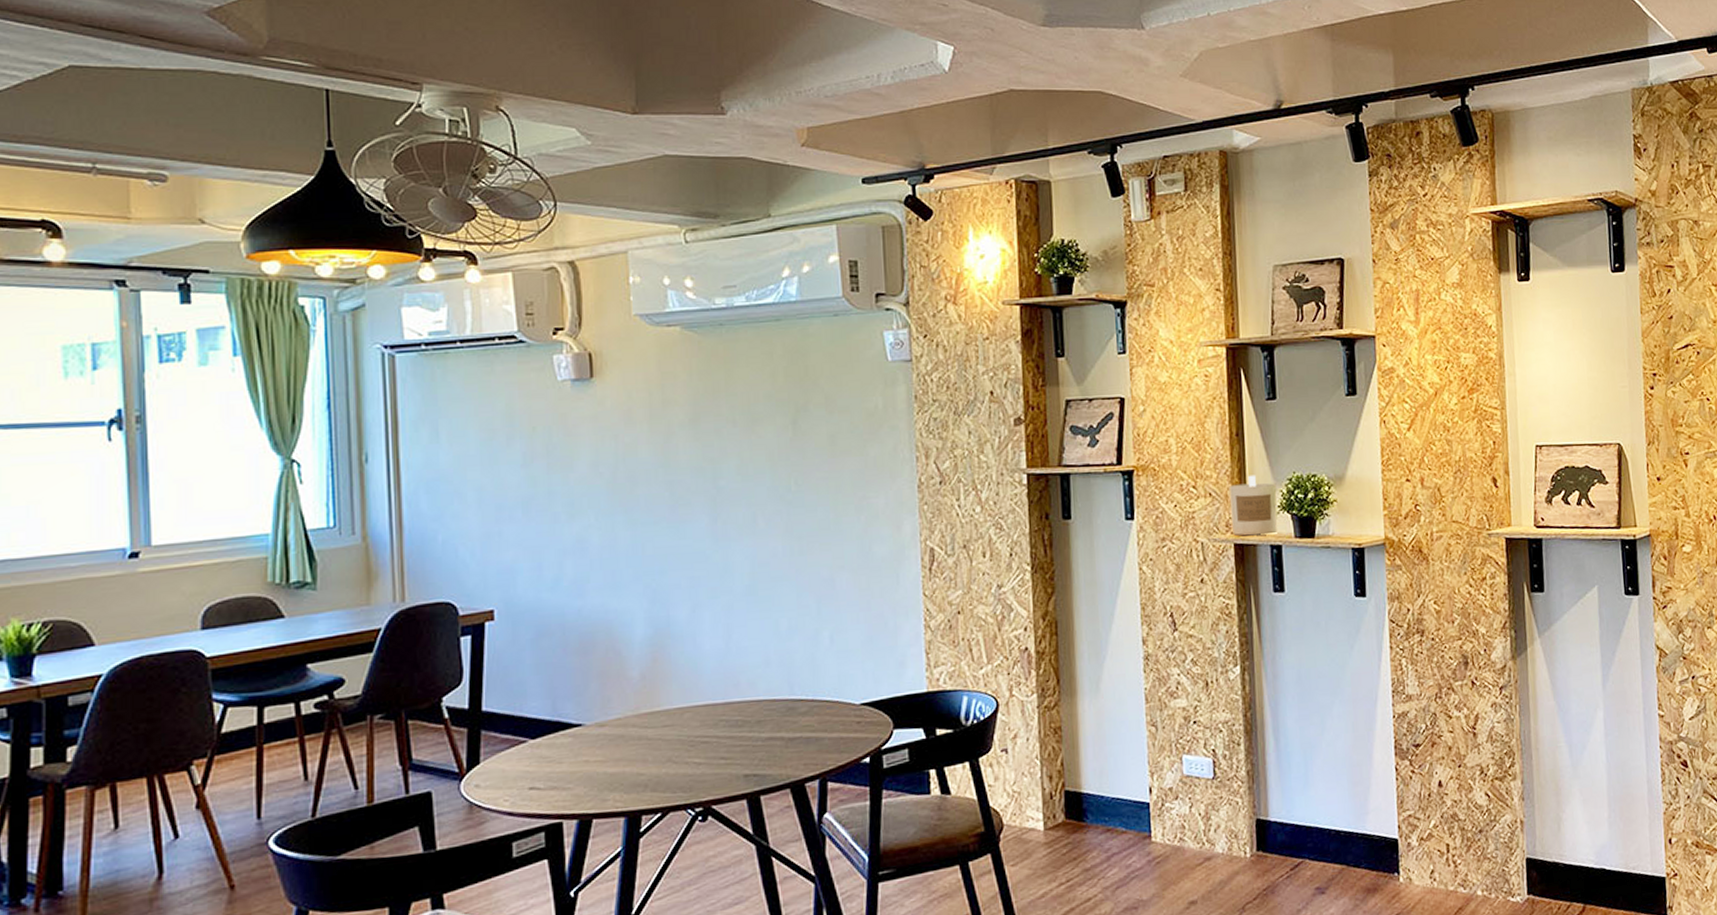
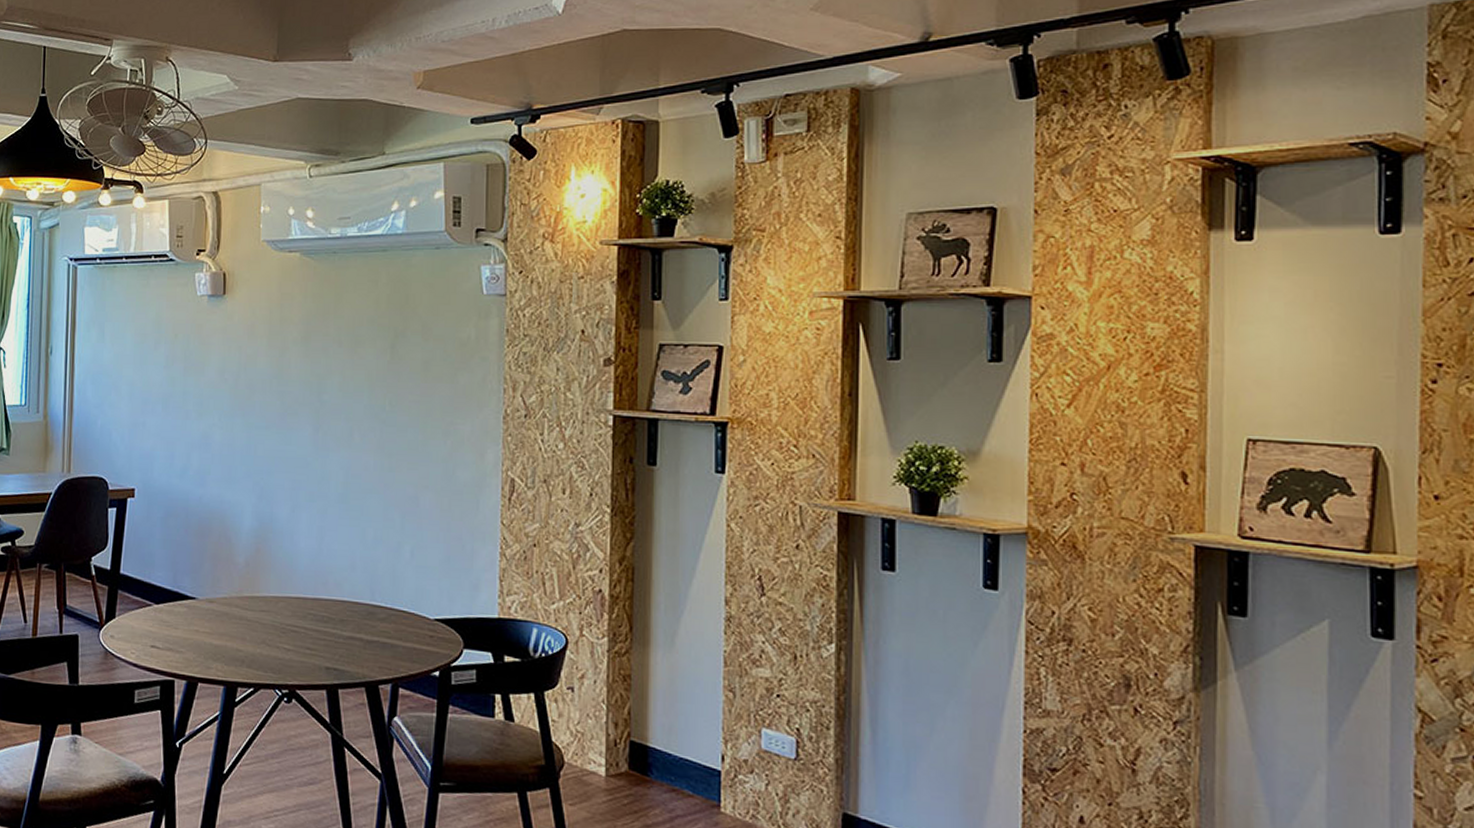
candle: present [1228,474,1278,536] -> none [836,439,894,507]

